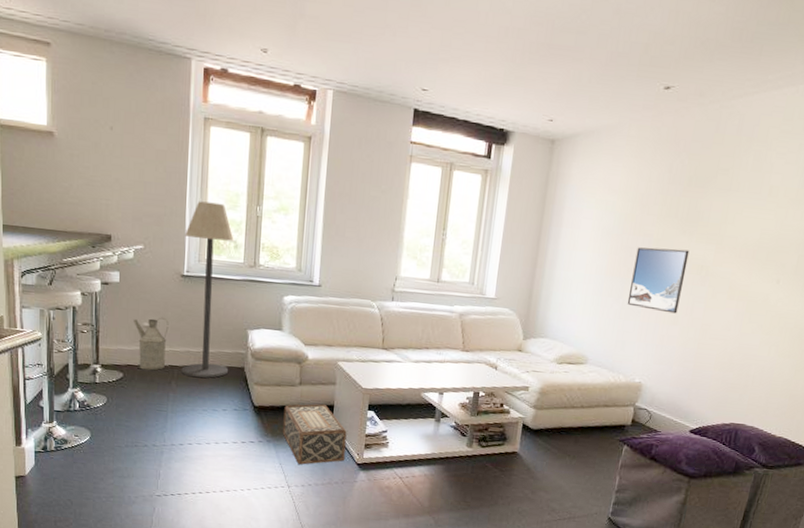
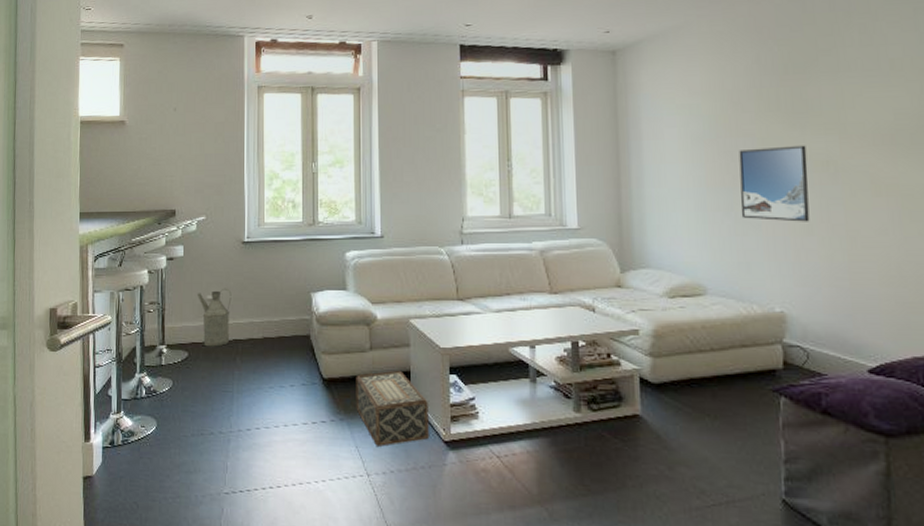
floor lamp: present [181,201,235,378] -> none [244,165,294,351]

